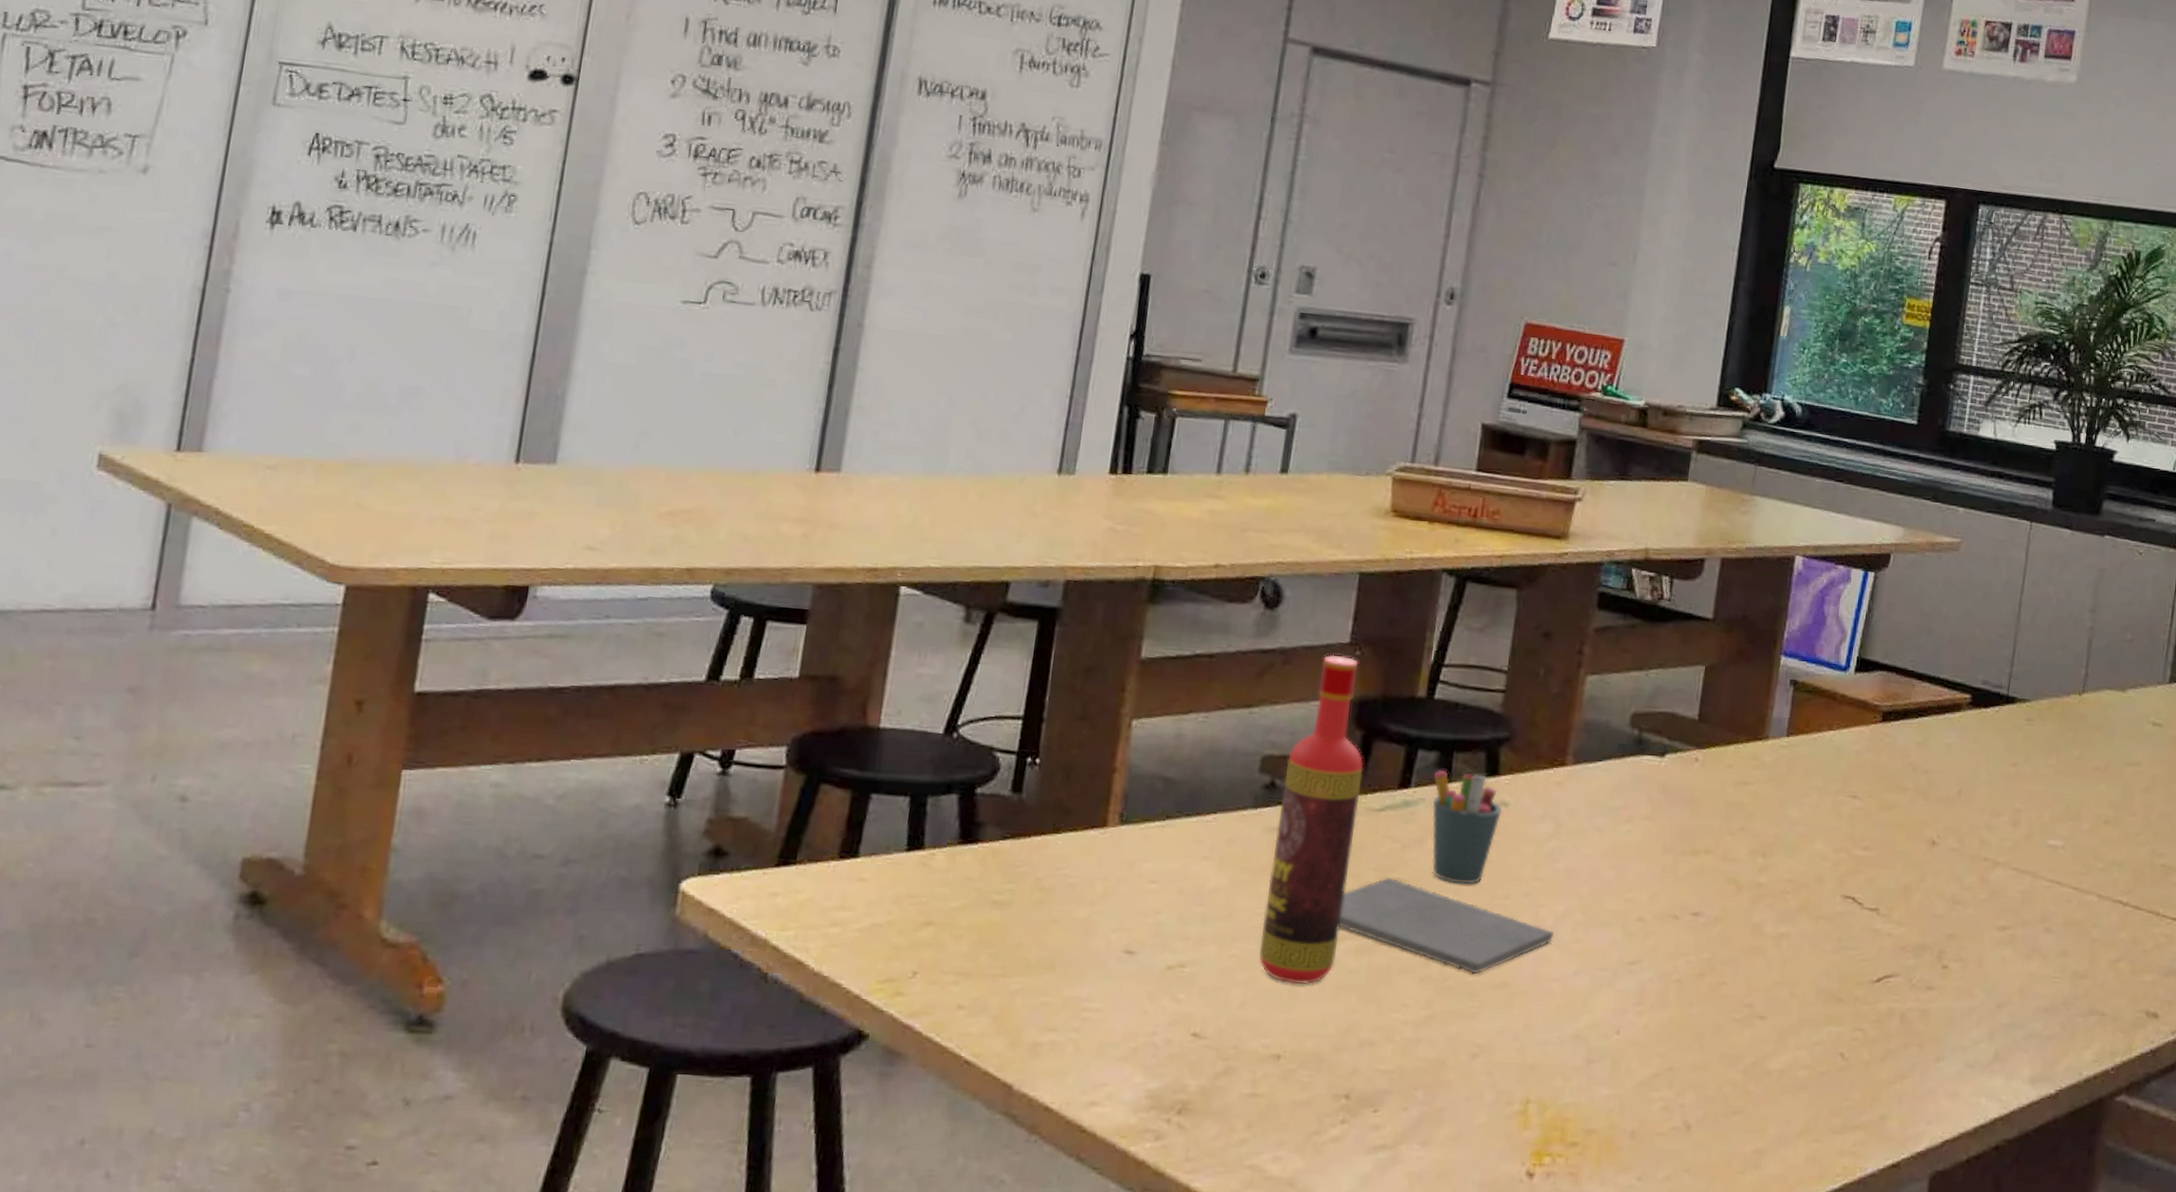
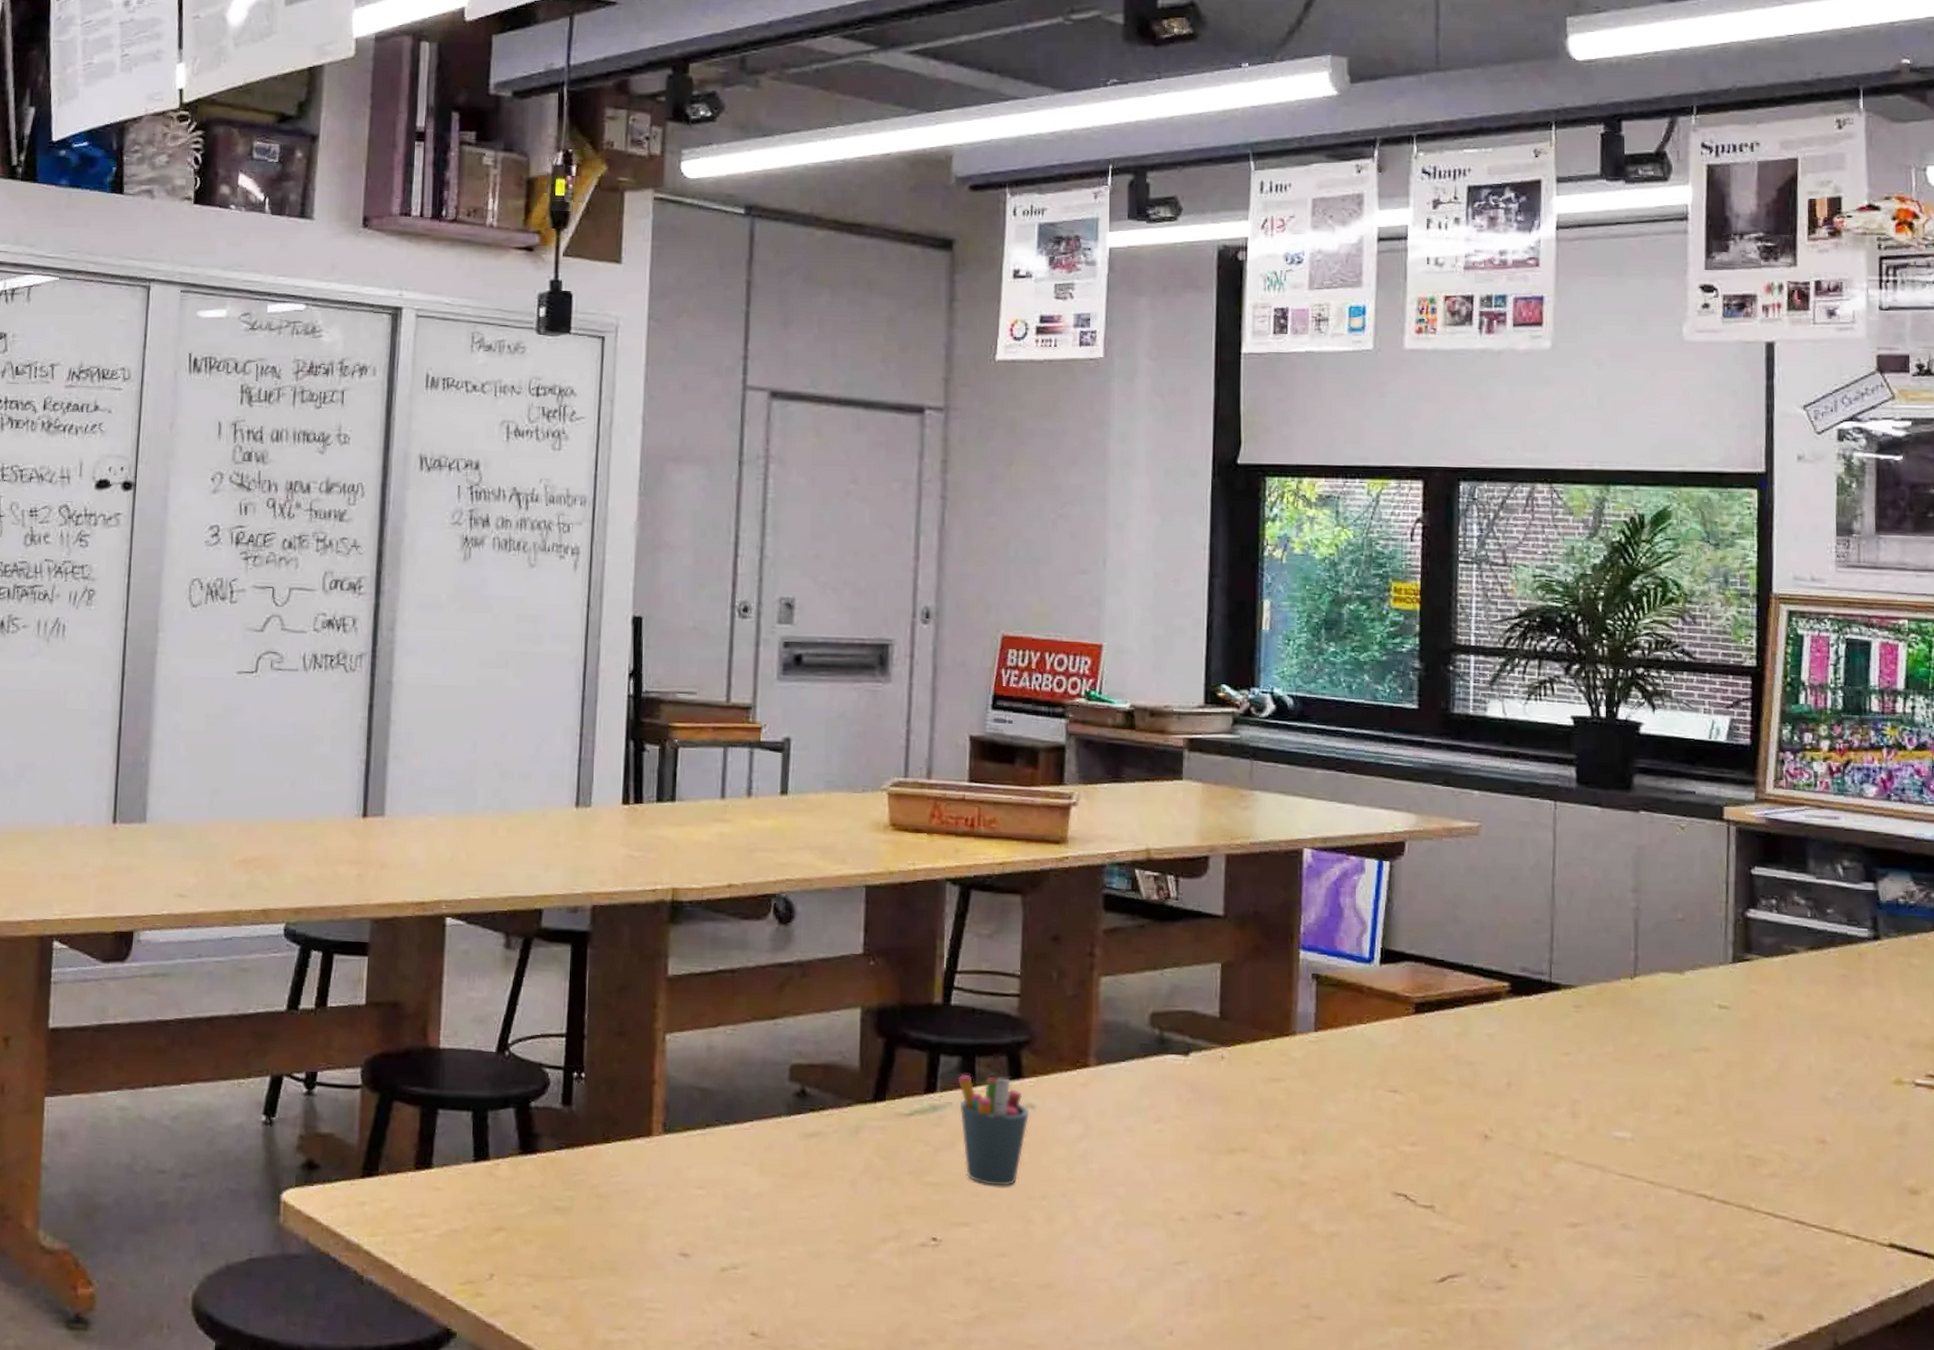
bottle: present [1259,654,1364,984] -> none [806,965,889,1285]
notepad: present [1339,877,1554,974] -> none [880,1180,1095,1275]

